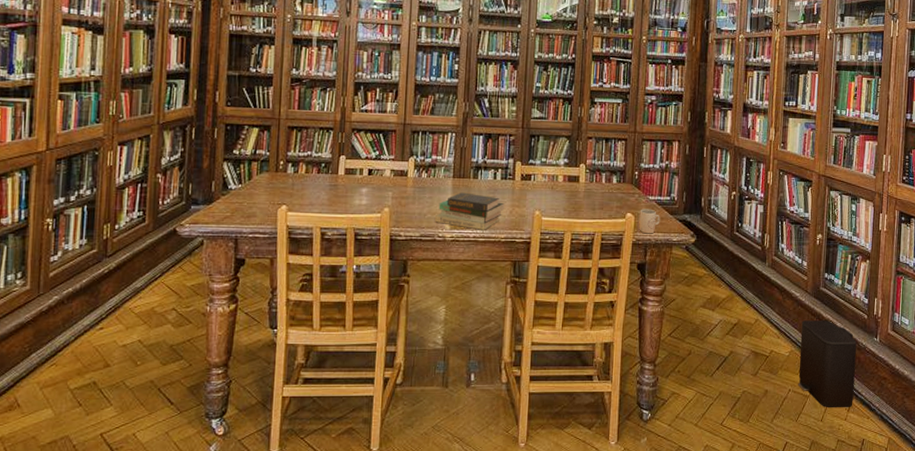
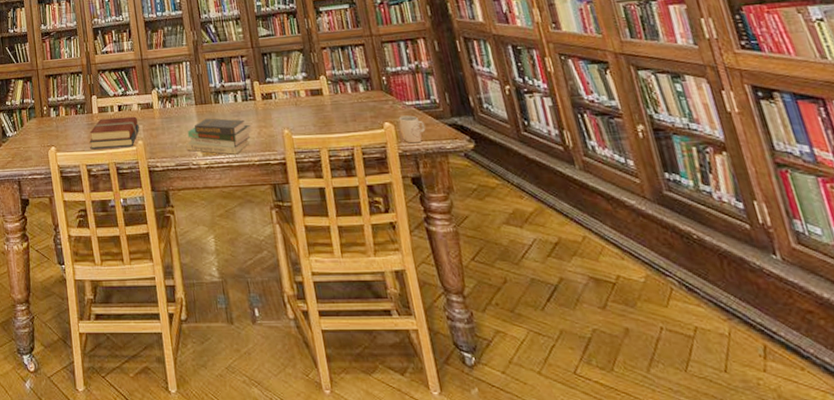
books: none [328,181,388,212] -> present [89,116,139,149]
pedal bin: present [798,320,857,407] -> none [650,234,770,353]

